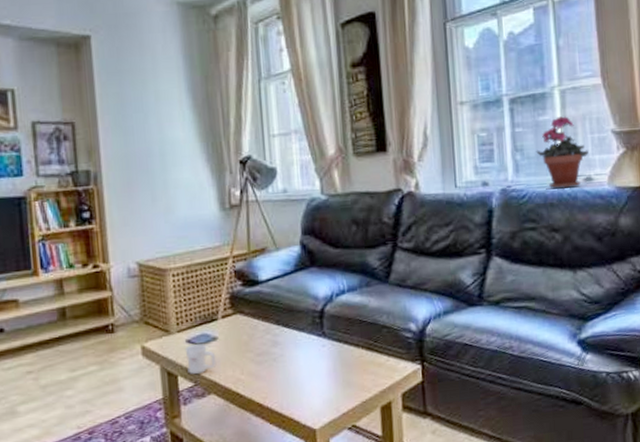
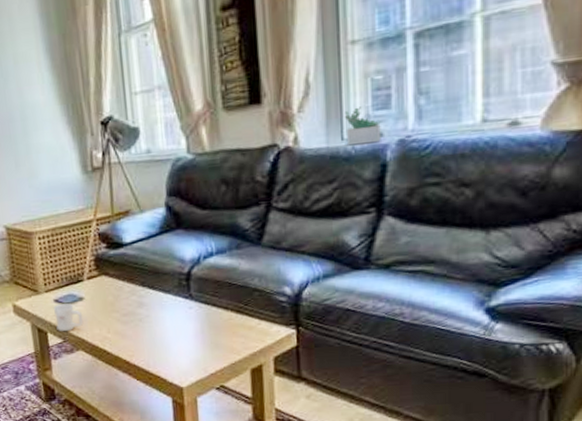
succulent plant: none [457,159,488,193] -> present [345,107,382,146]
potted plant: present [536,116,589,189] -> none [446,48,517,138]

